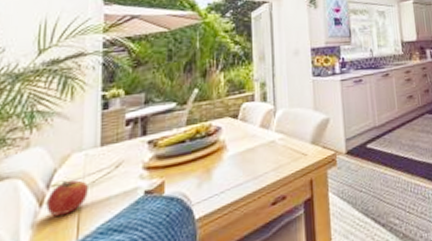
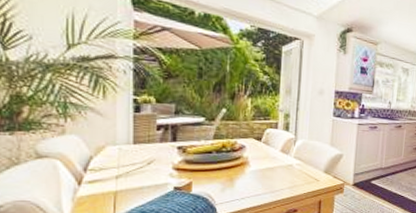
apple: present [46,180,88,216] -> none [85,168,122,195]

